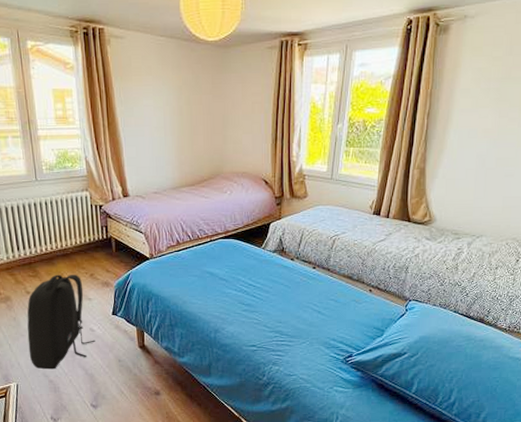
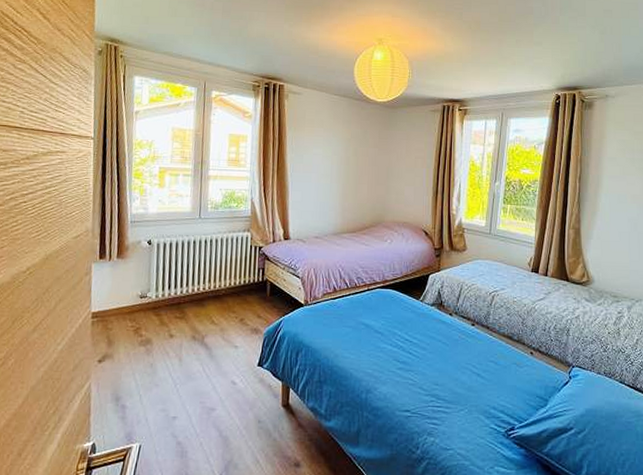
backpack: present [27,275,96,370] -> none [160,318,236,429]

